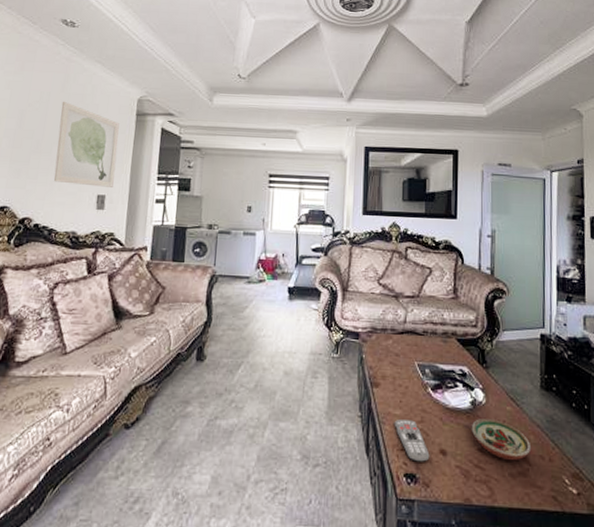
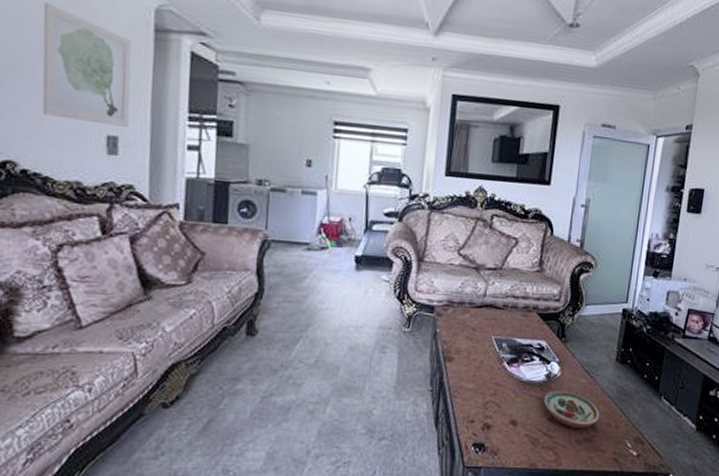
remote control: present [394,420,430,462] -> none [465,393,500,432]

